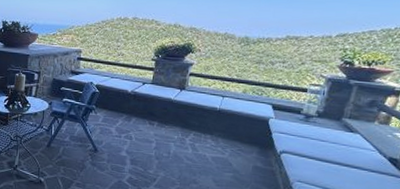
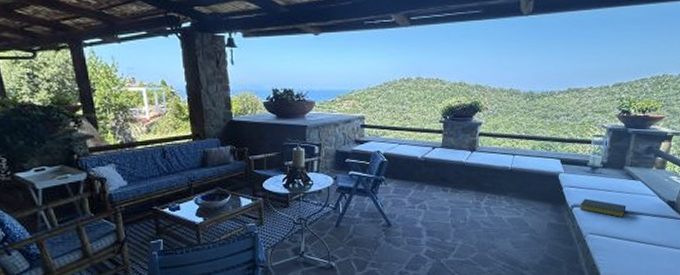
hardback book: none [288,146,341,170] -> present [579,198,627,218]

